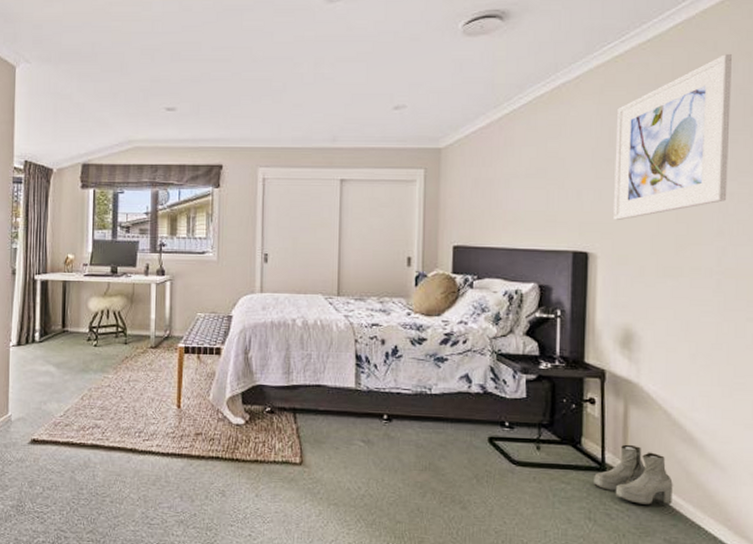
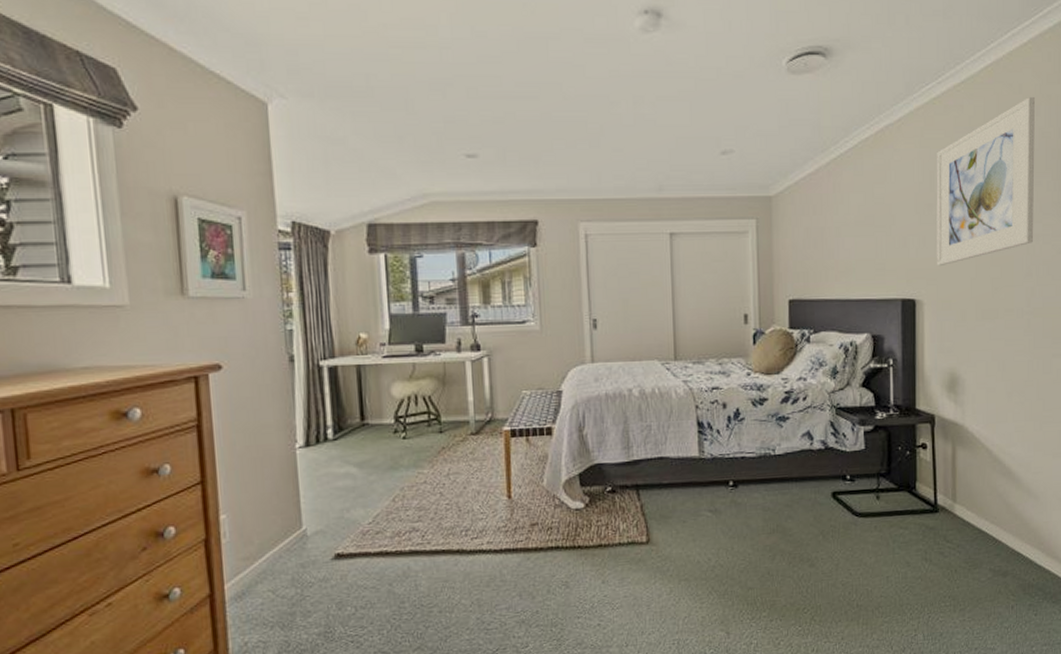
boots: present [594,444,673,505] -> none [928,484,996,540]

